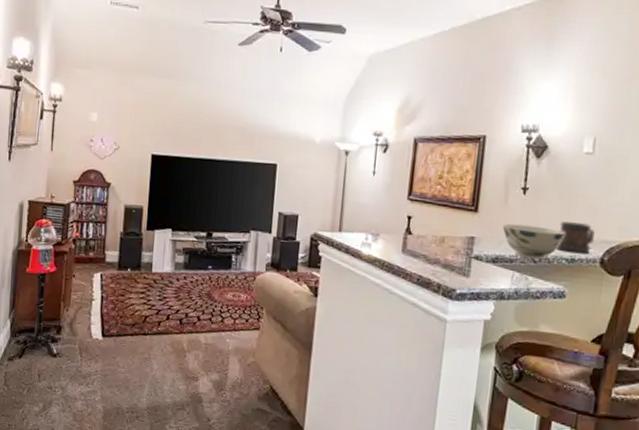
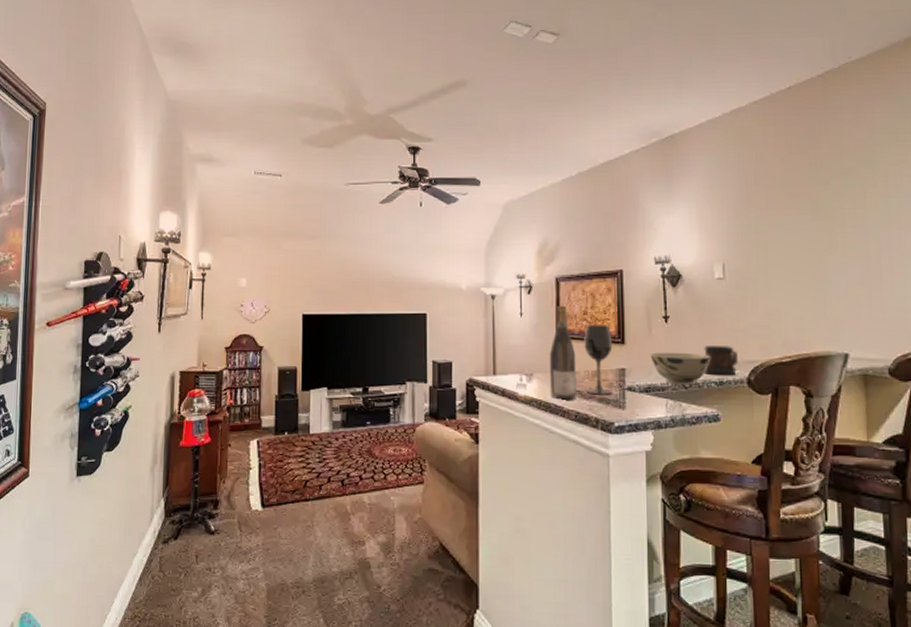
wine bottle: none [394,168,426,264] -> present [549,306,577,400]
wine glass: none [432,190,466,262] -> present [584,325,613,395]

